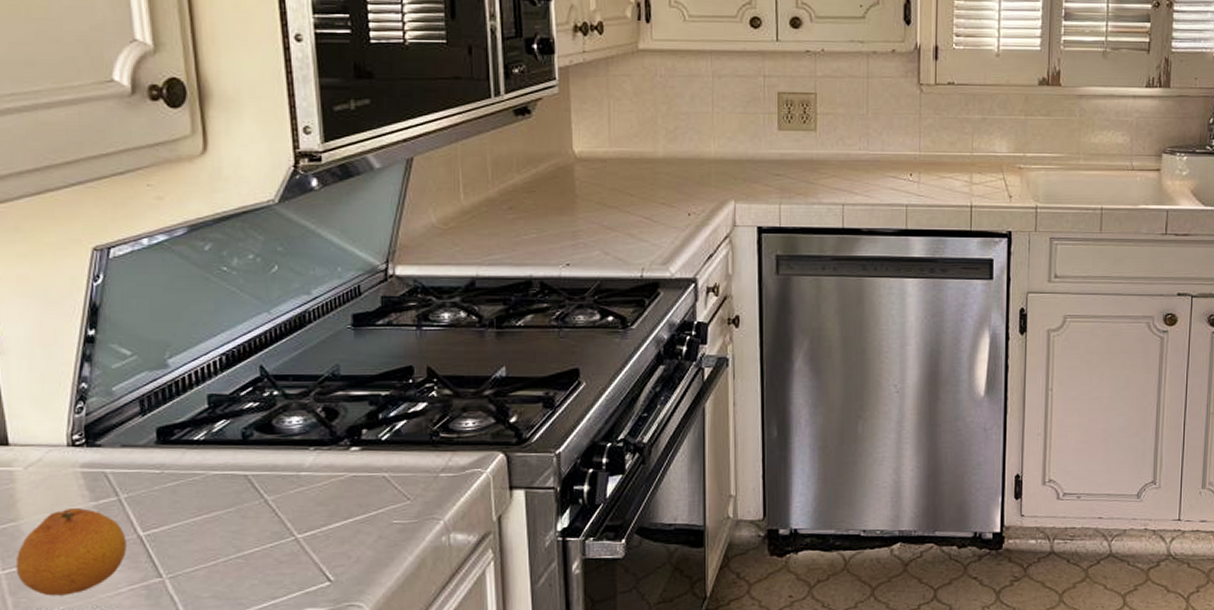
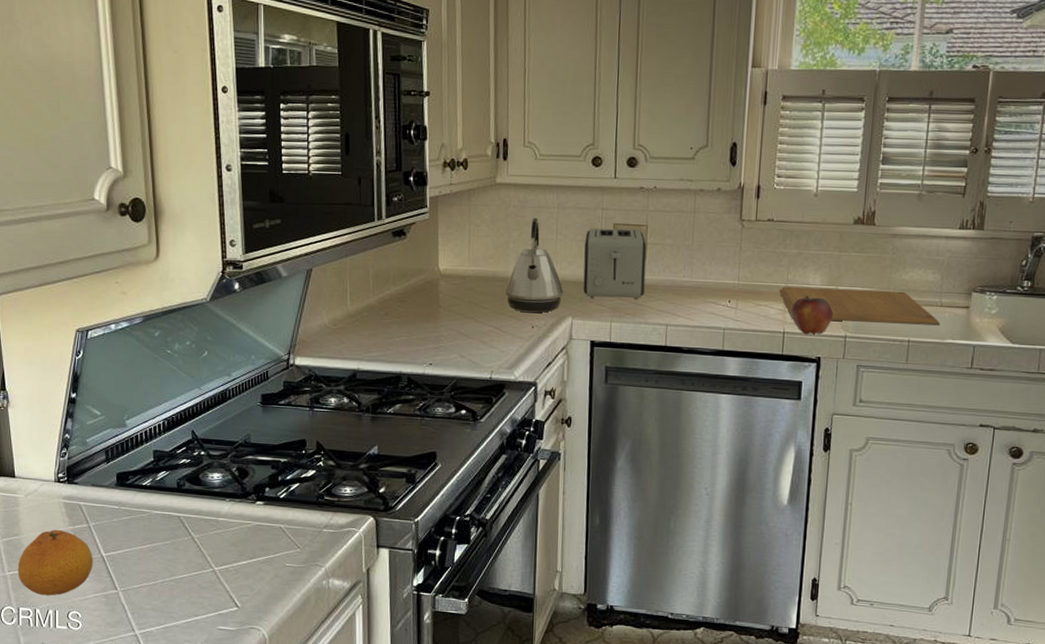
kettle: none [655,88,723,198] -> present [505,217,563,313]
toaster: none [745,98,817,179] -> present [583,228,647,300]
chopping board: none [963,155,1133,192] -> present [779,286,941,326]
fruit: none [978,164,1022,208] -> present [791,295,833,335]

